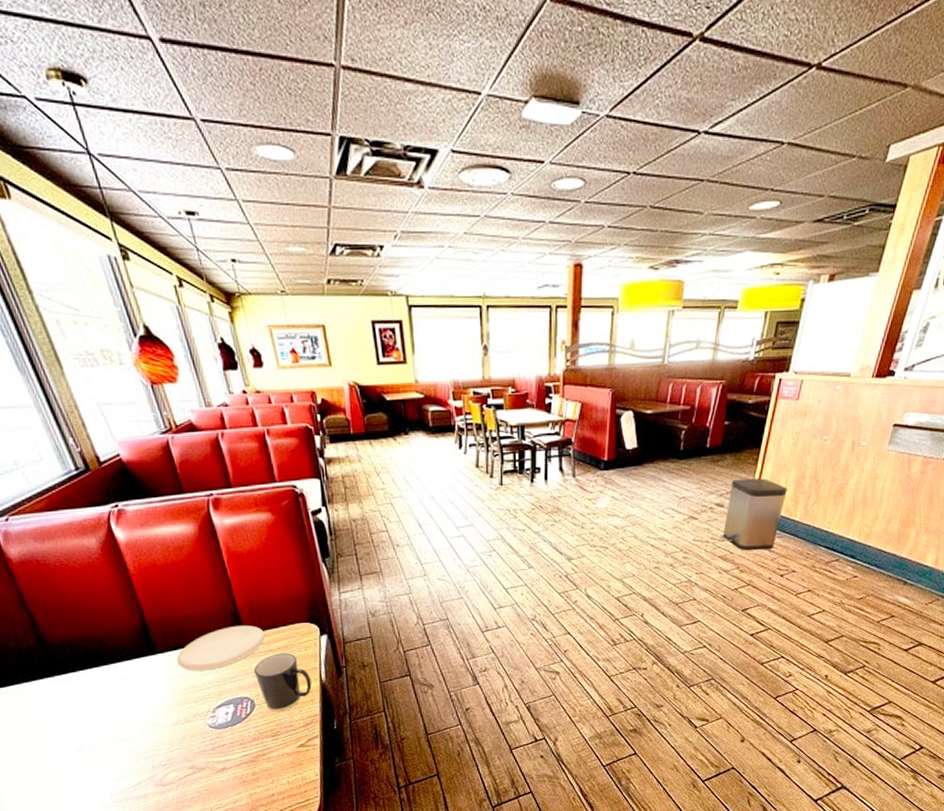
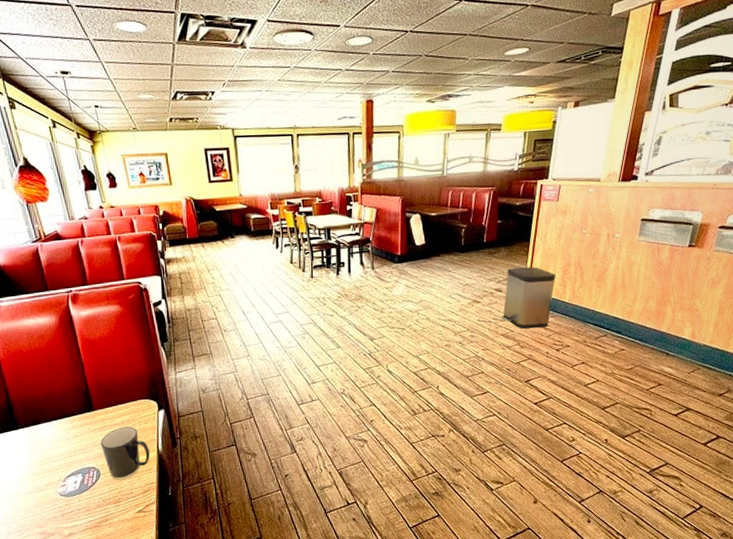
plate: present [176,625,266,672] -> none [34,402,112,445]

